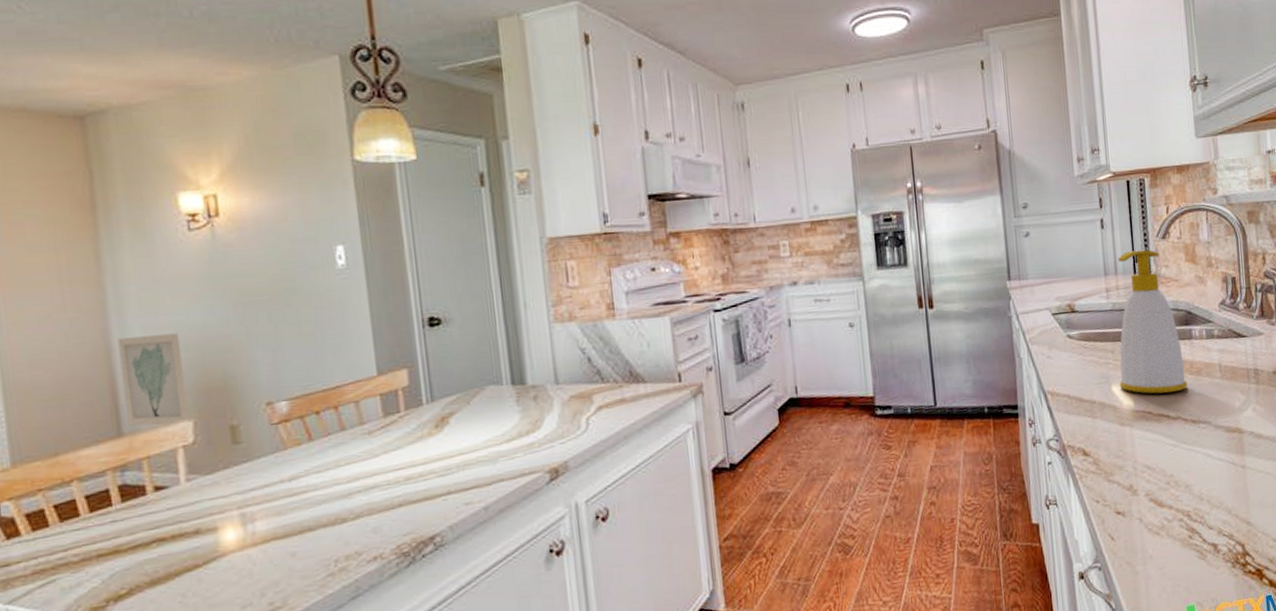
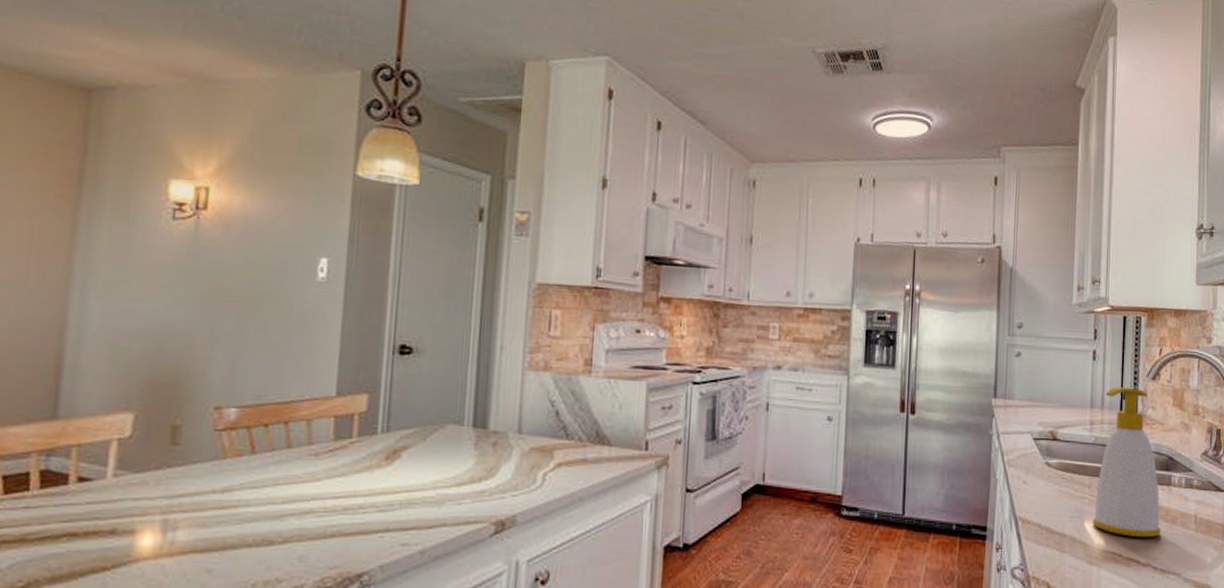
wall art: present [118,333,190,426] -> none [66,317,140,416]

